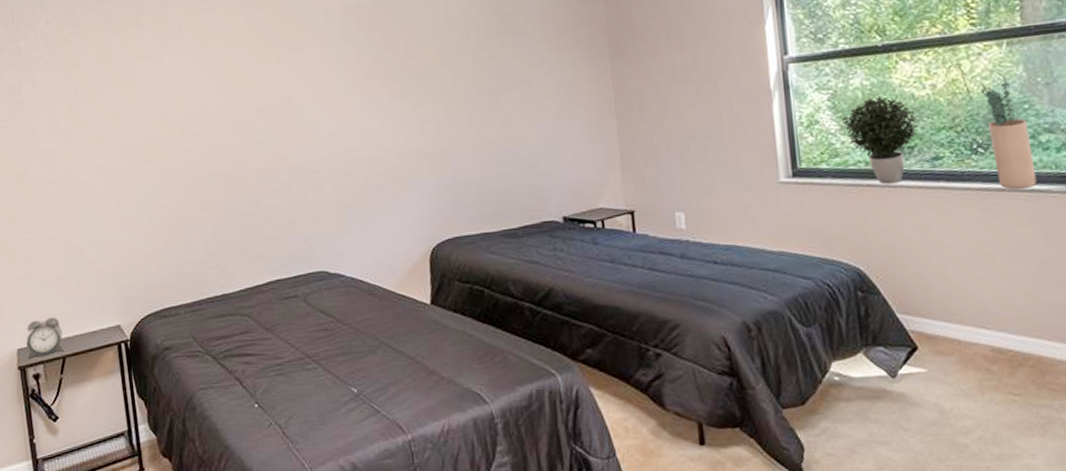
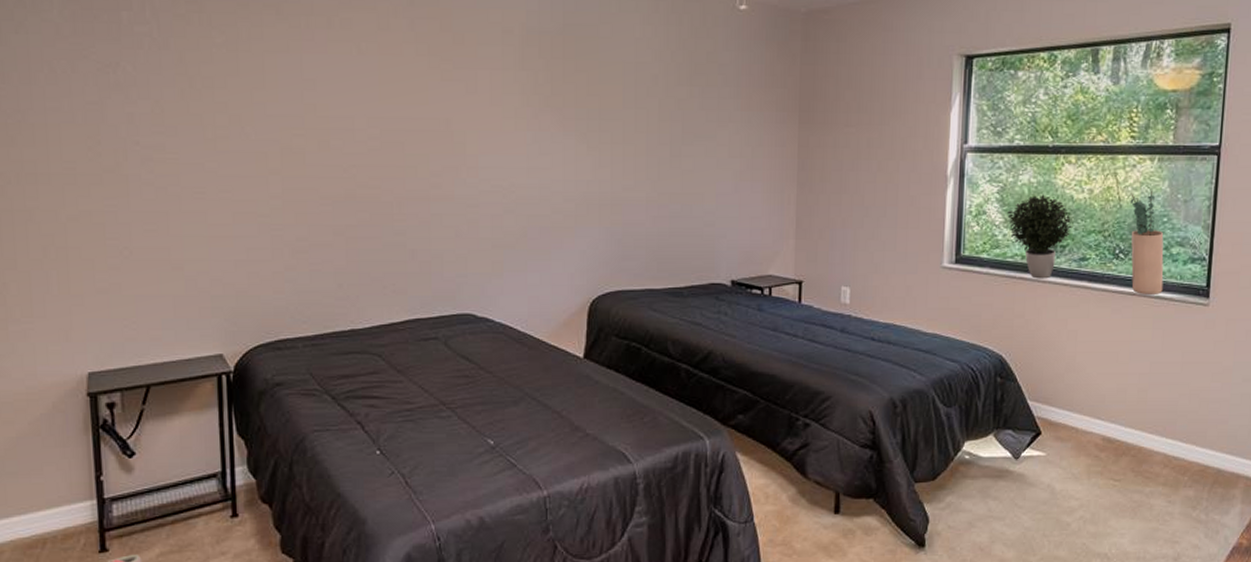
alarm clock: present [26,317,64,359] -> none [100,339,149,385]

